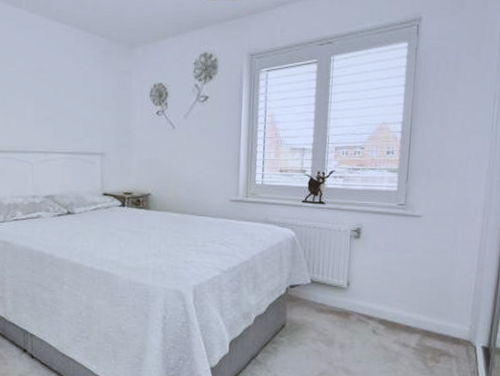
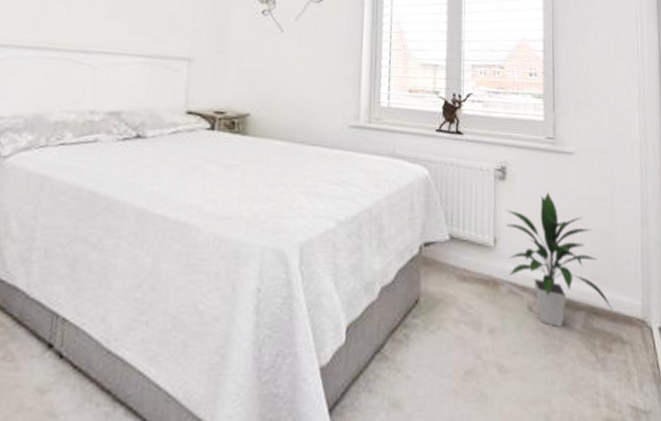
indoor plant: none [358,247,444,345] -> present [505,192,613,327]

